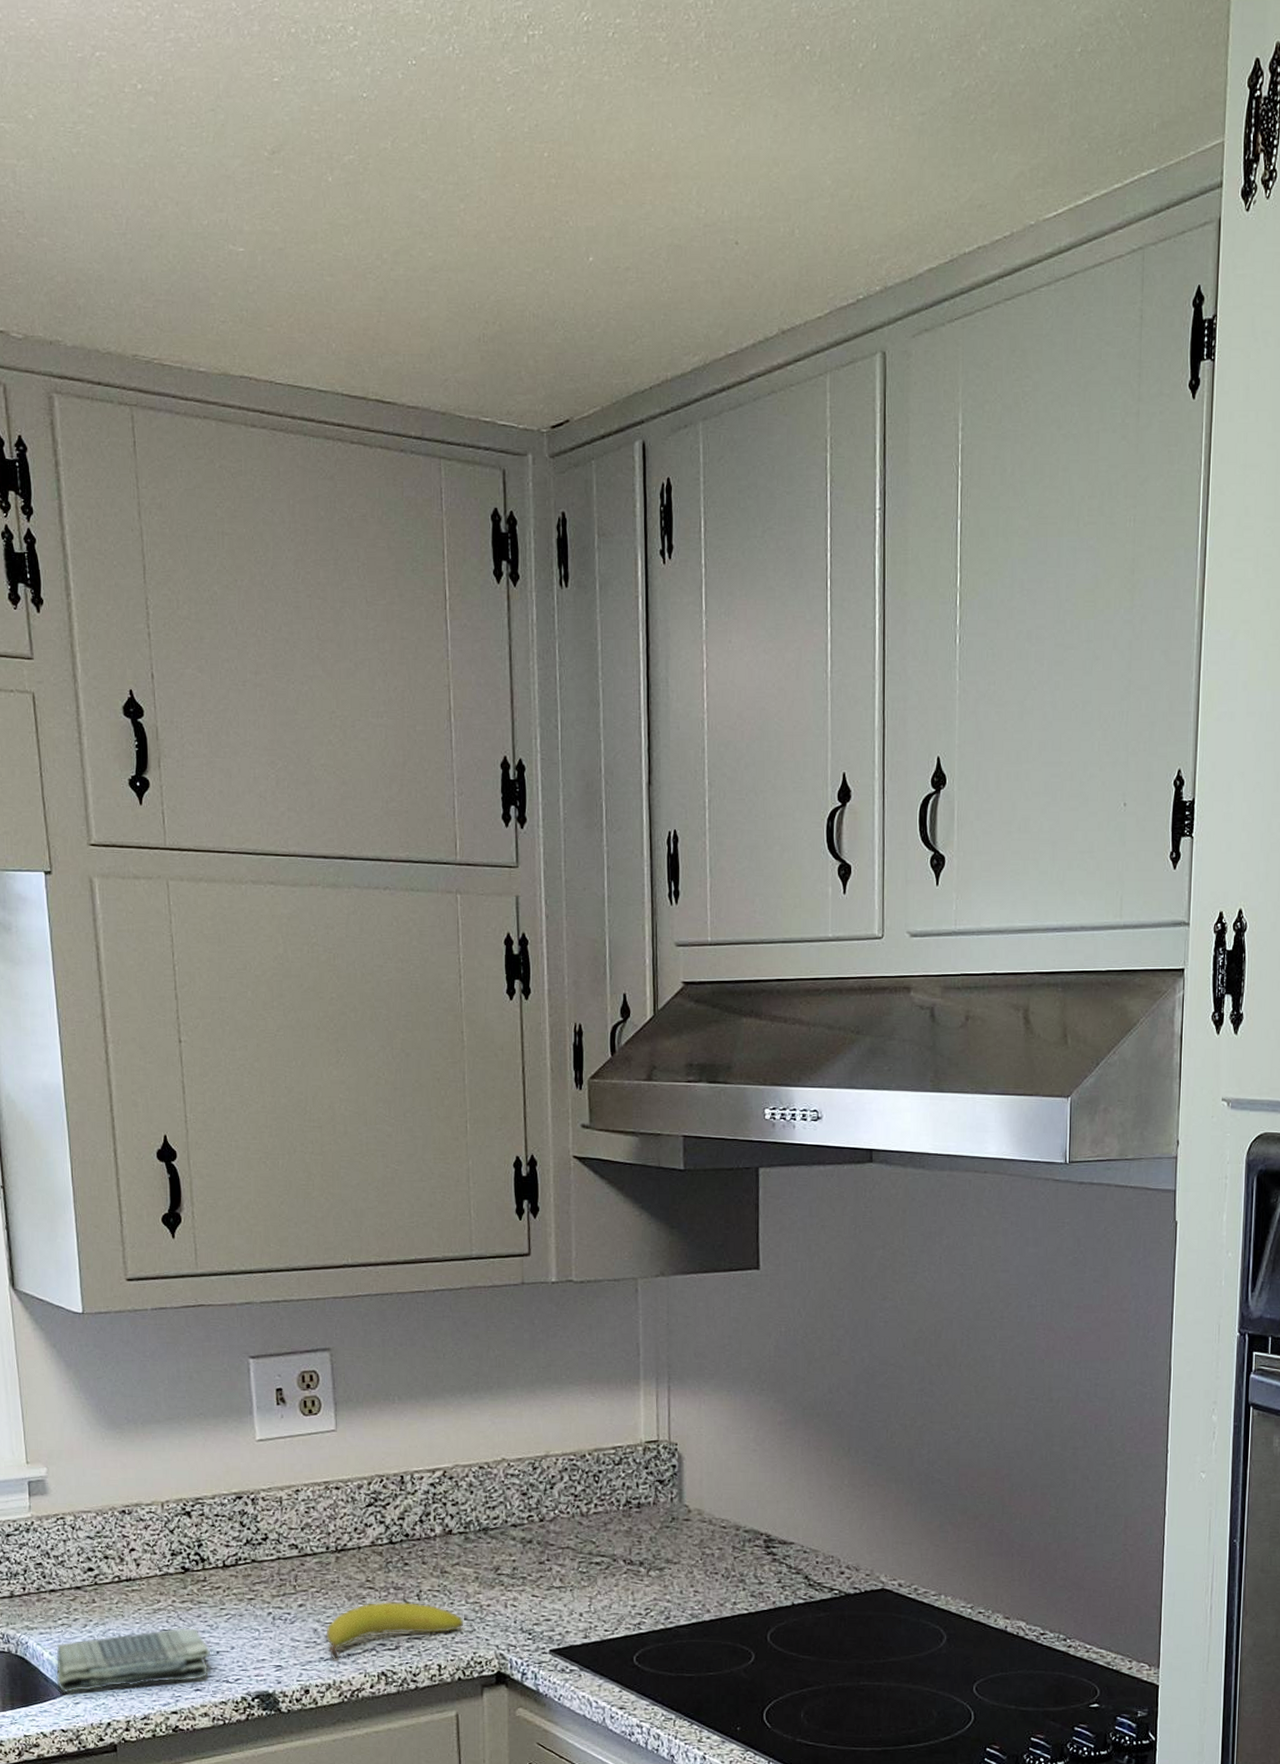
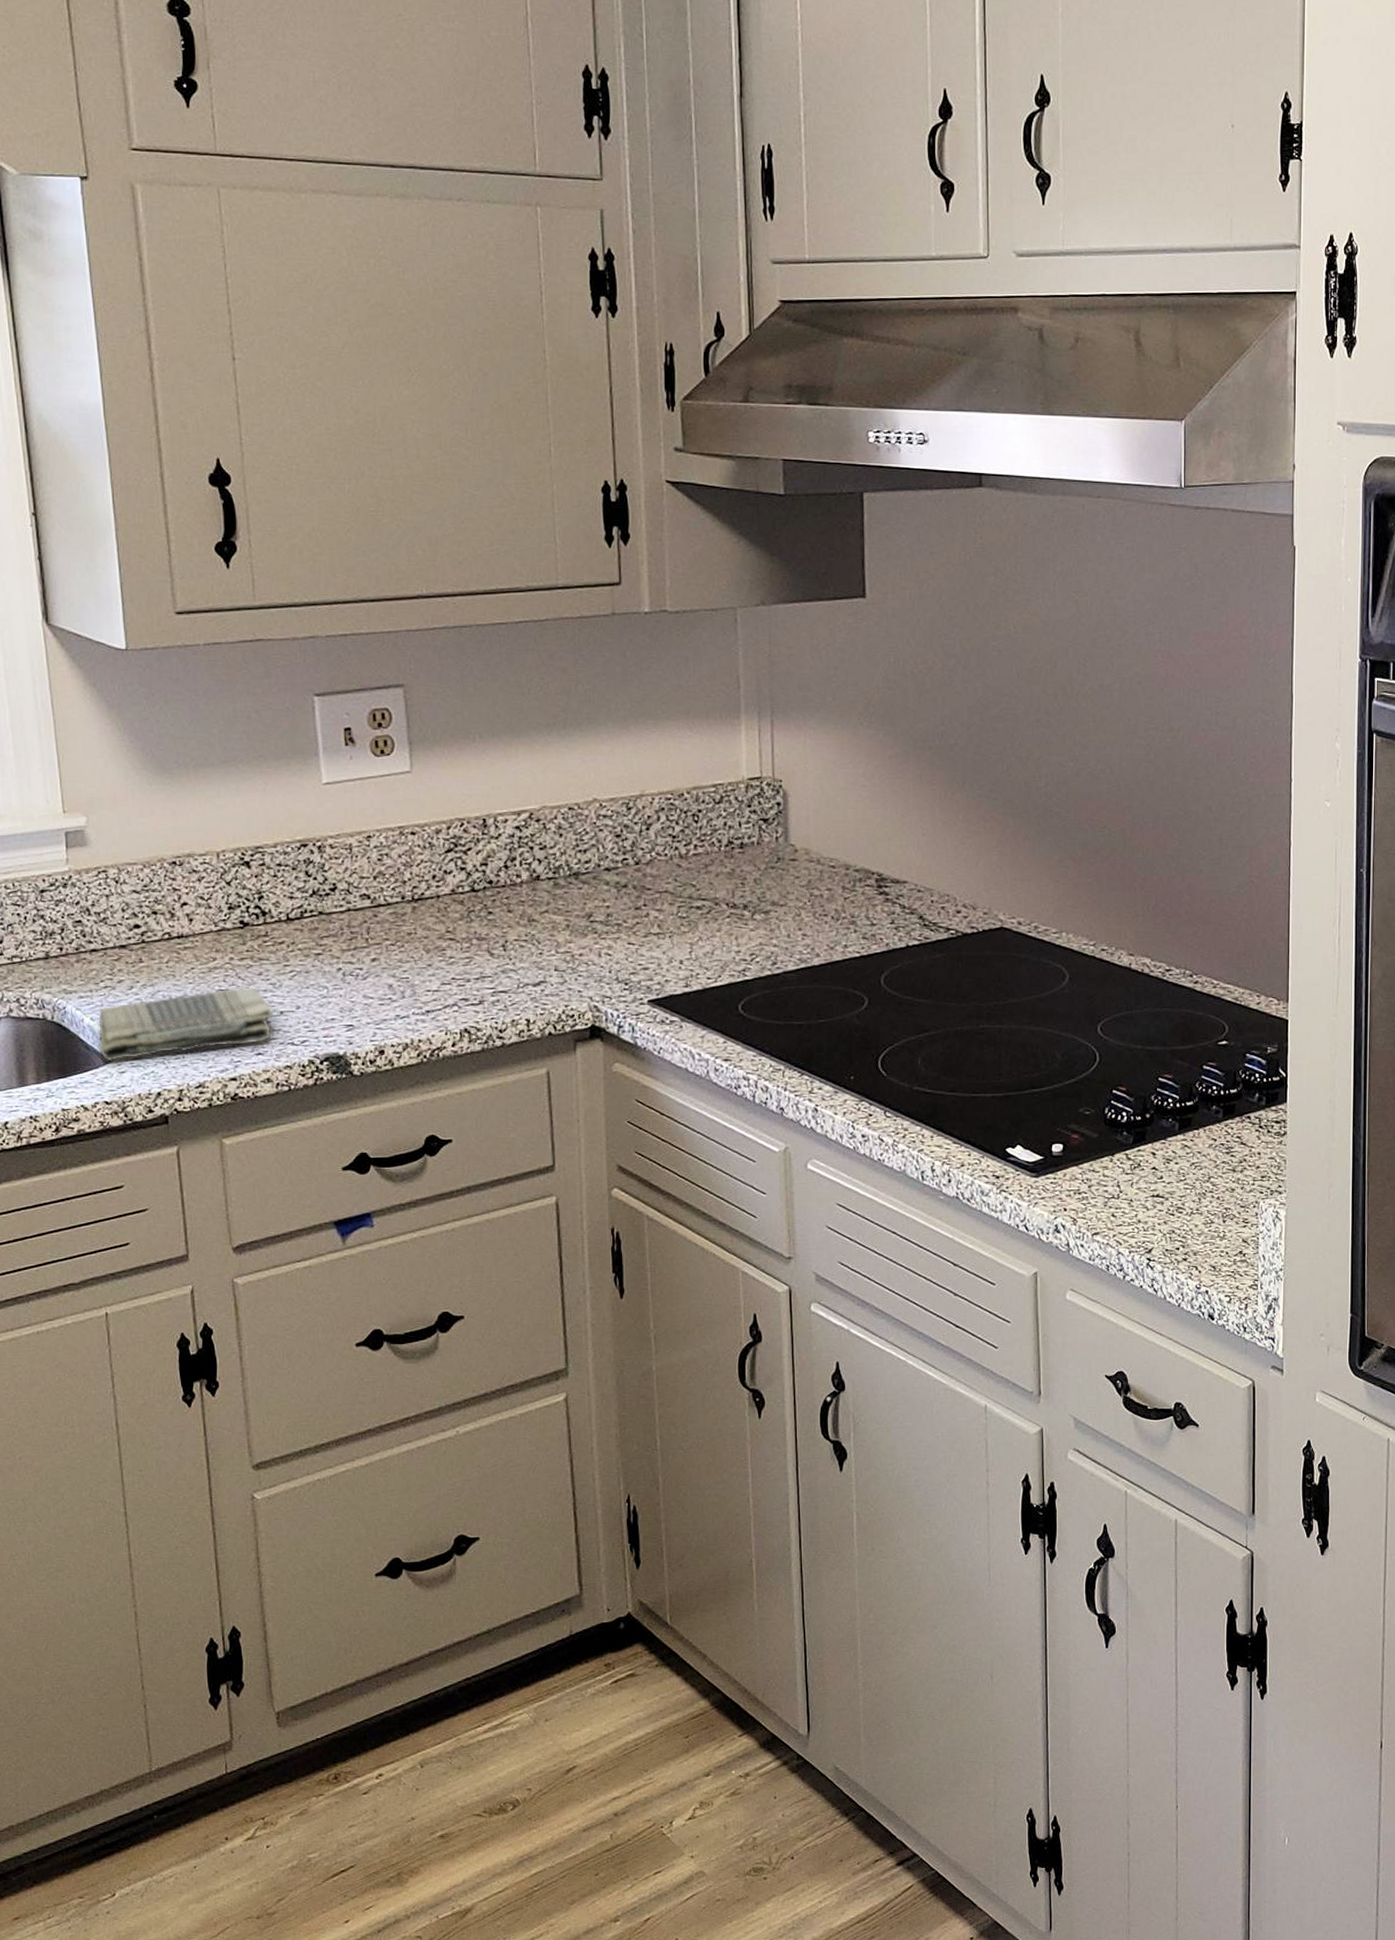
fruit: present [326,1602,464,1659] -> none [402,954,555,1016]

